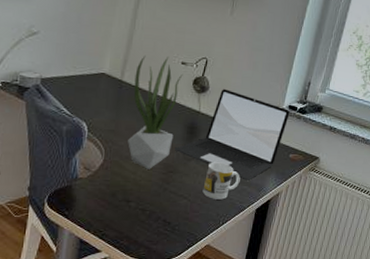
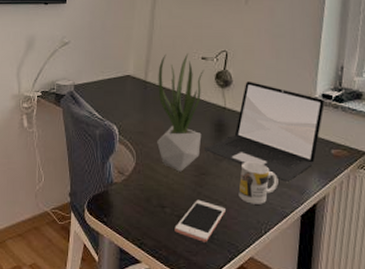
cell phone: none [138,195,189,233] -> present [175,199,225,242]

